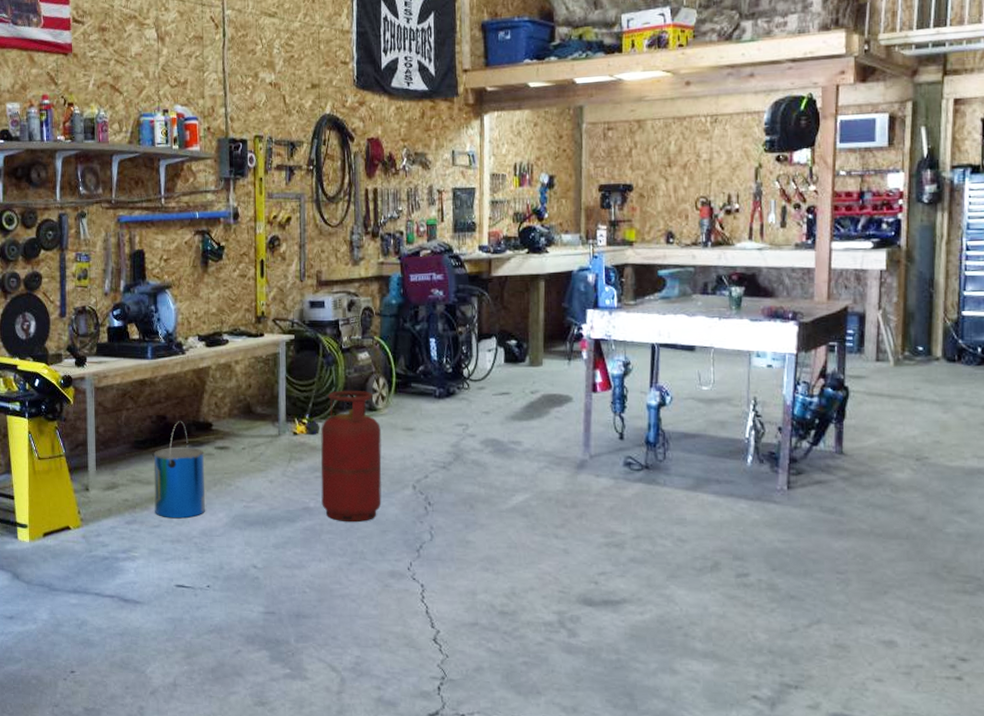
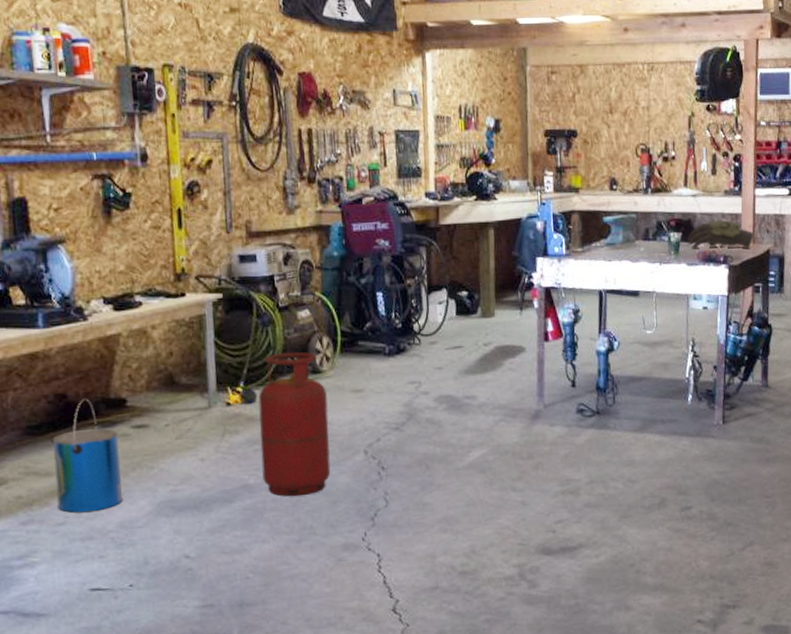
glove: none [750,274,831,306] -> present [687,219,755,249]

